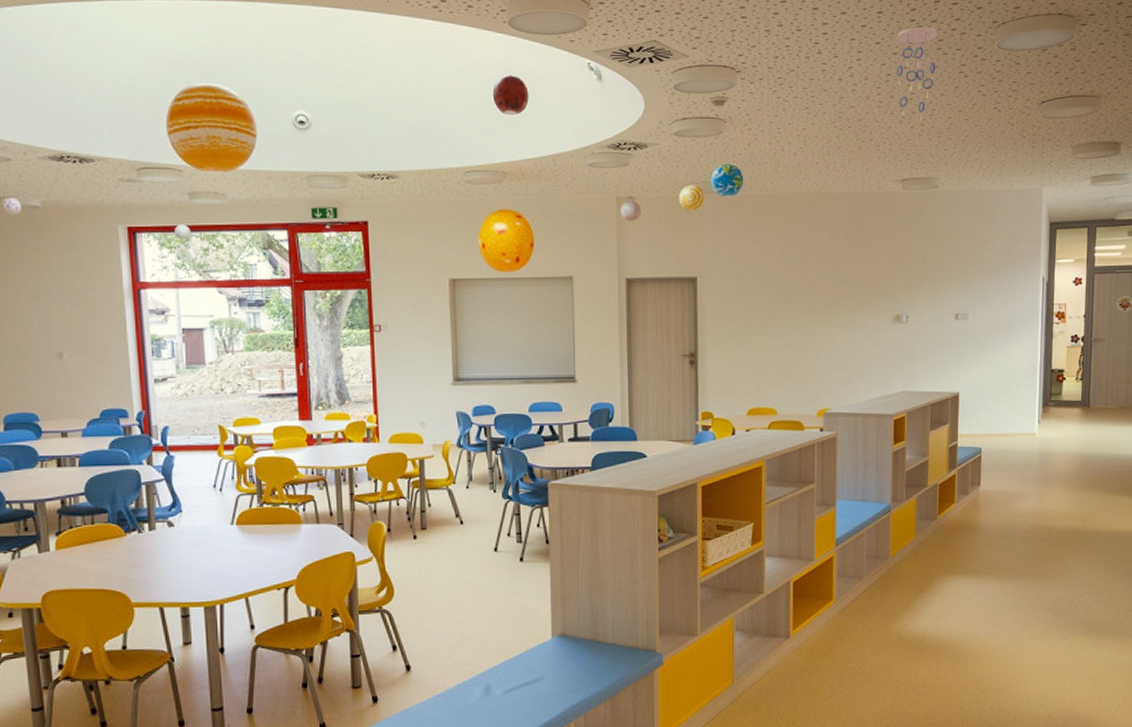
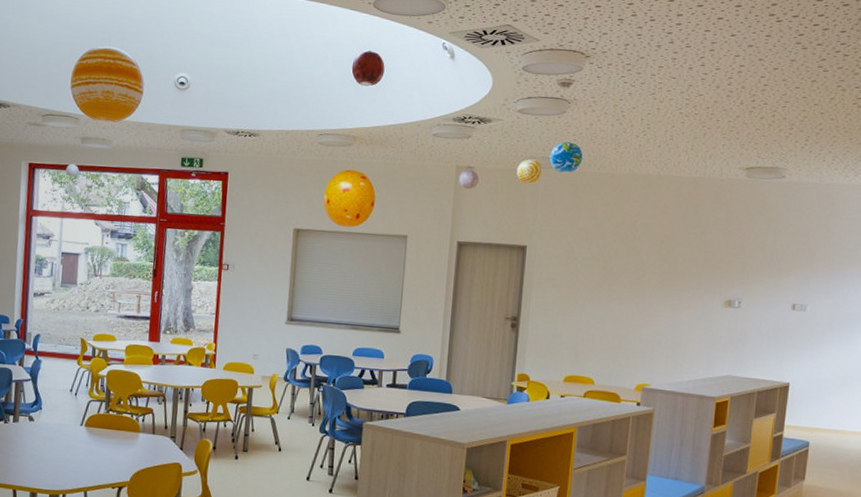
ceiling mobile: present [895,26,939,123] -> none [750,21,800,114]

